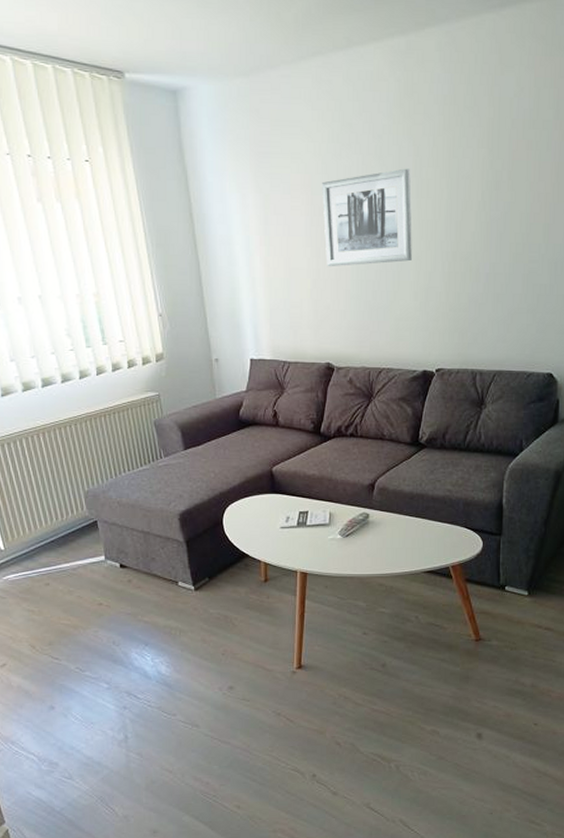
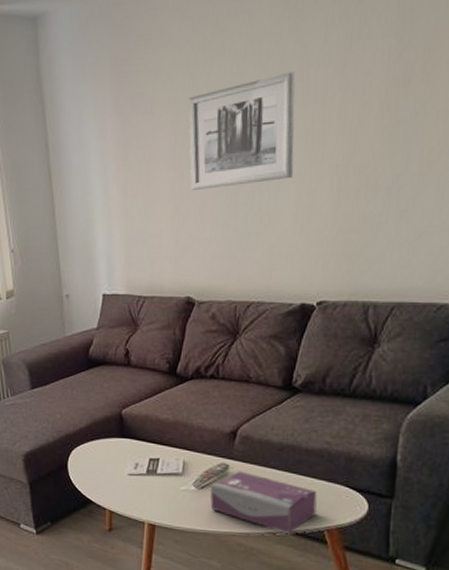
tissue box: none [354,519,443,571] -> present [210,471,317,533]

